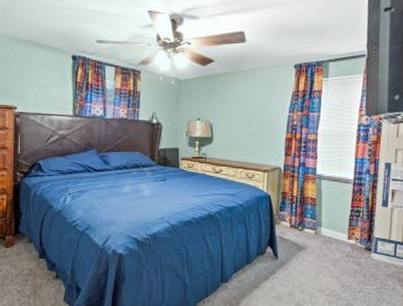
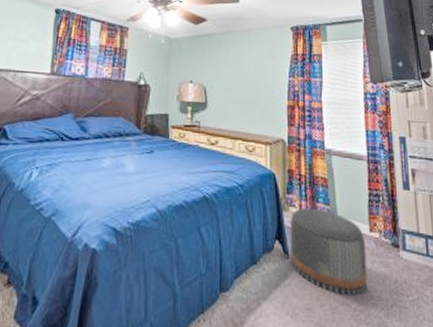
pouf: none [278,221,343,285] -> present [290,207,368,296]

